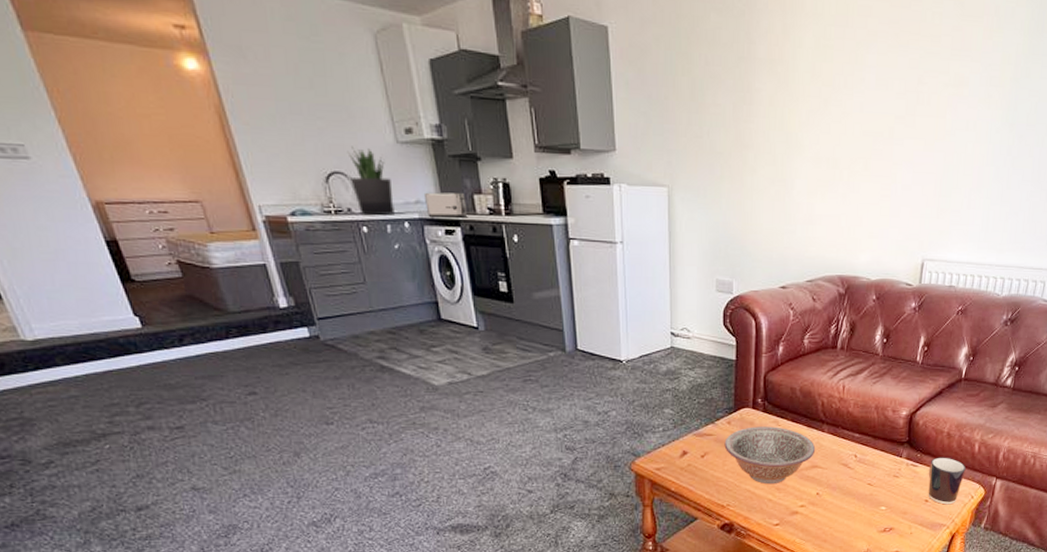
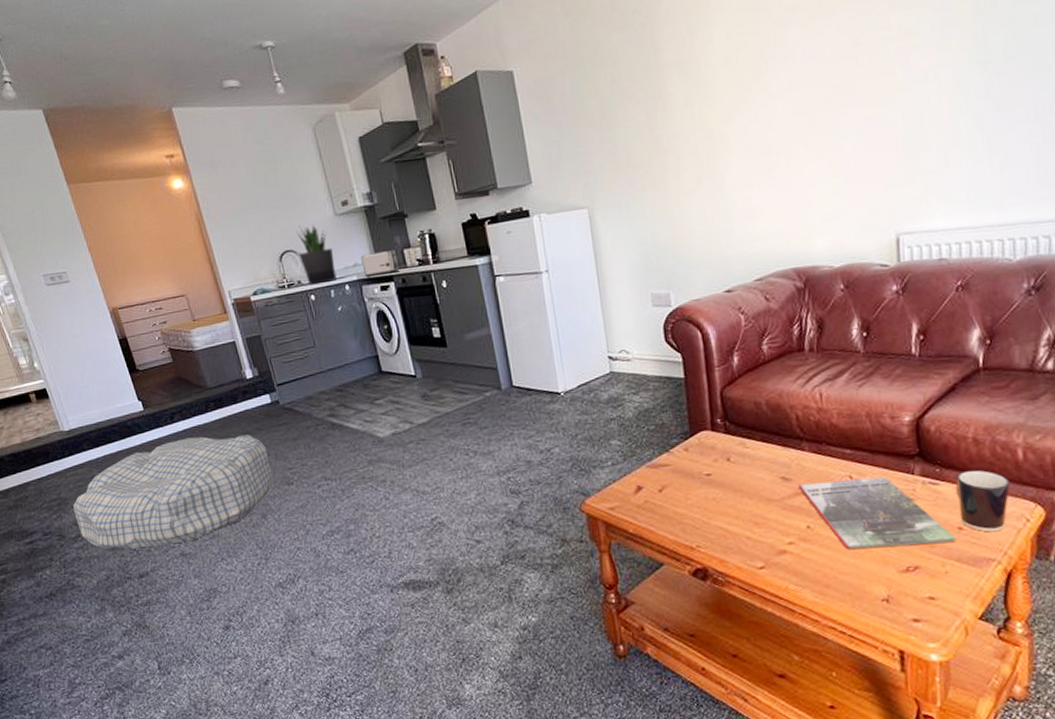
dog bed: none [42,364,310,480] -> present [73,434,274,551]
decorative bowl: present [724,426,816,484] -> none [683,449,797,518]
magazine: none [815,458,922,512] -> present [799,477,956,549]

